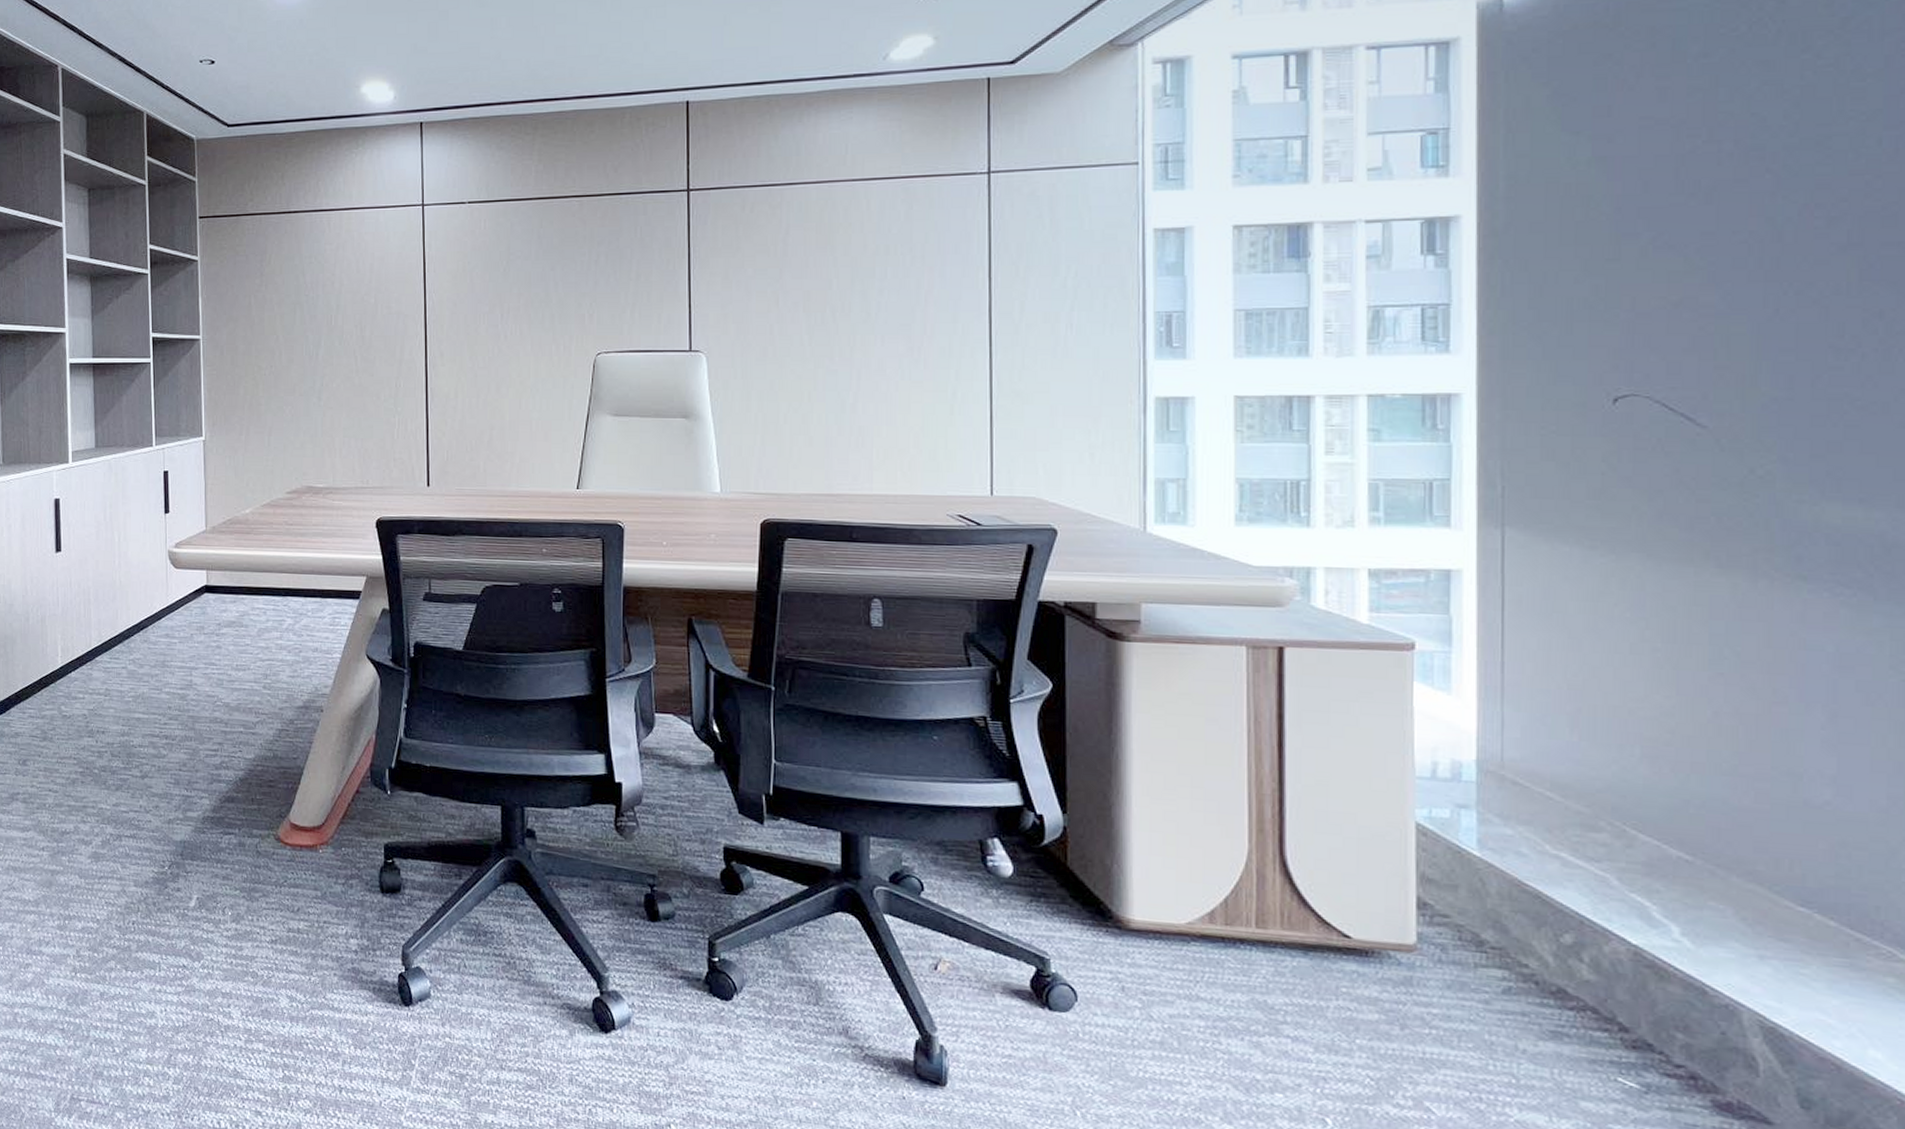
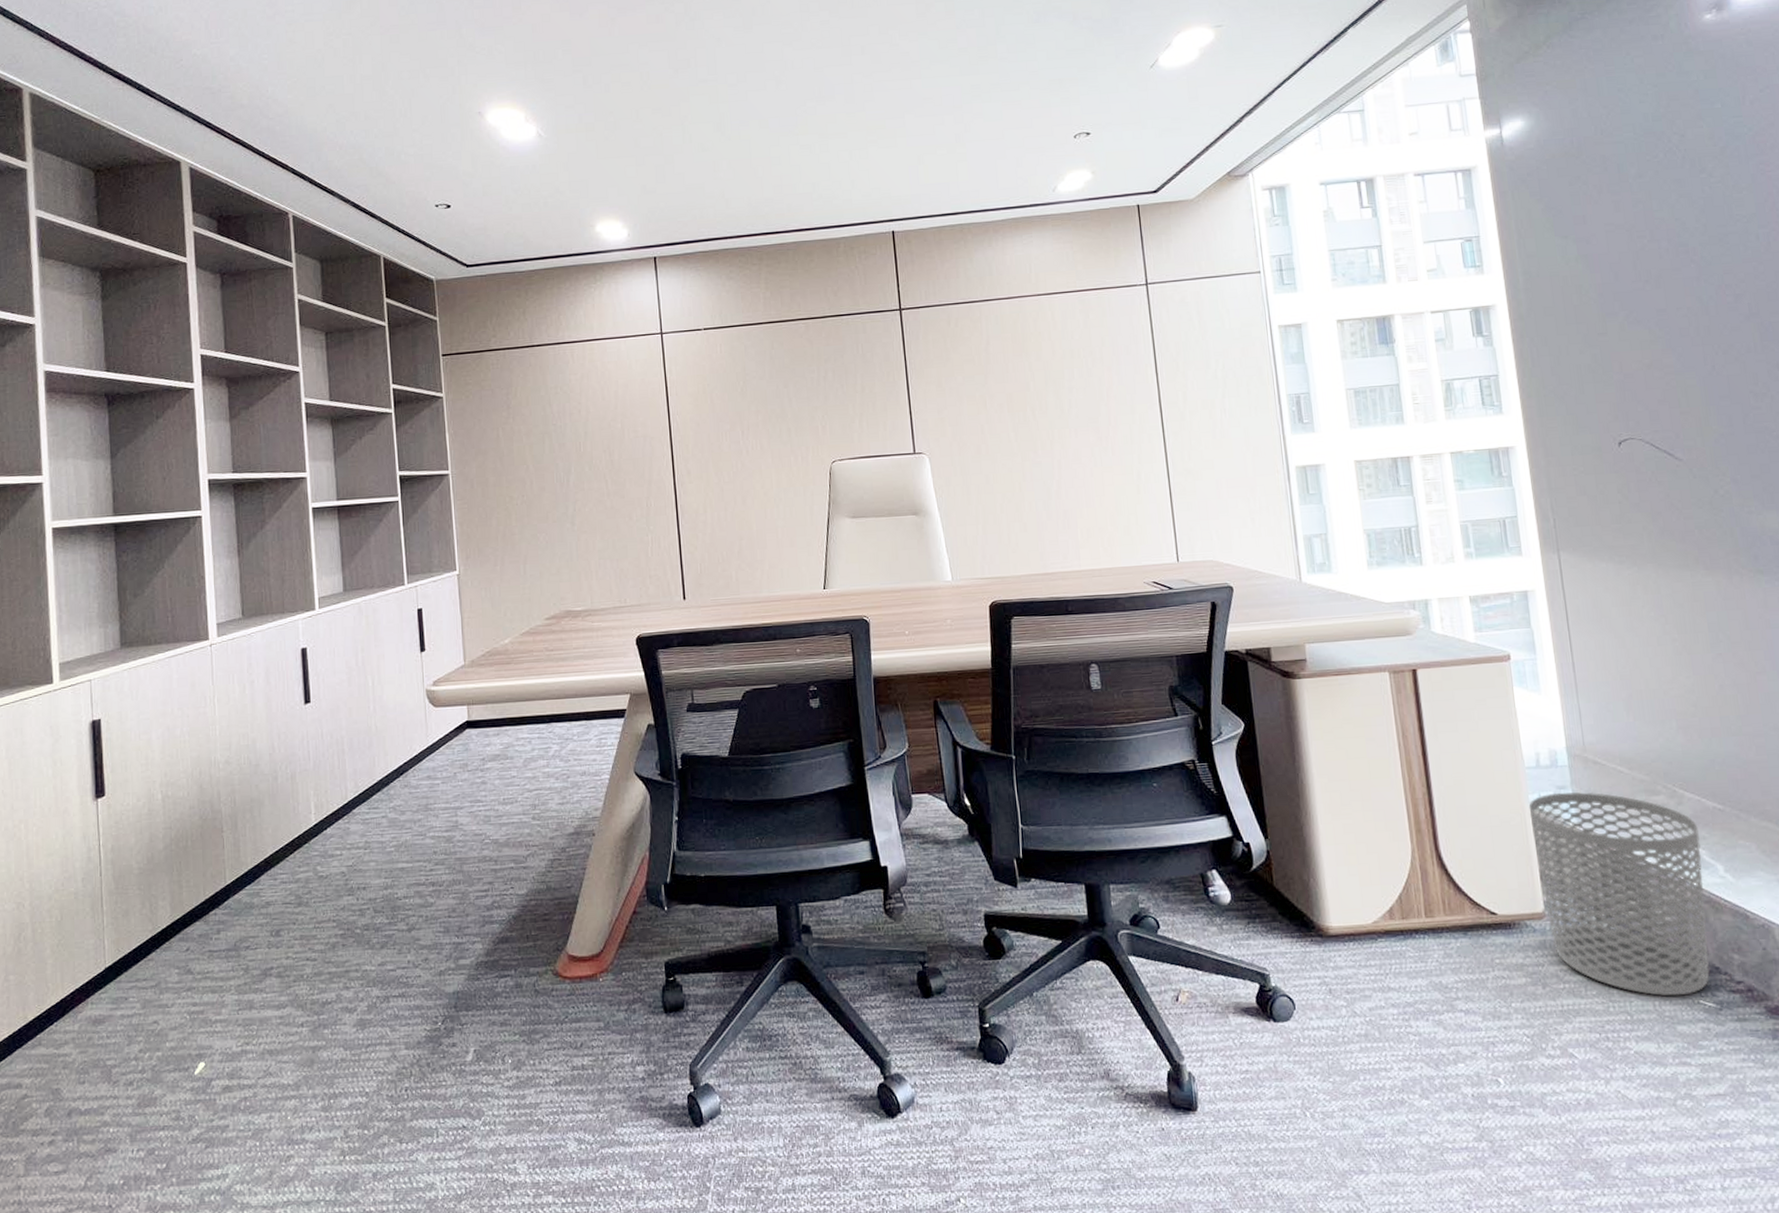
waste bin: none [1413,811,1651,1069] -> present [1528,791,1710,996]

